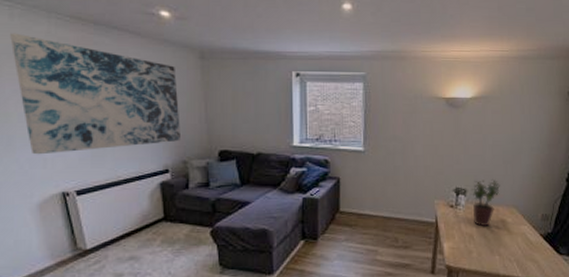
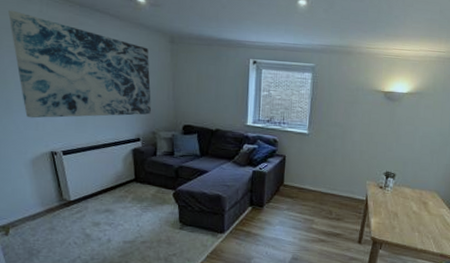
potted plant: present [472,178,501,227] -> none [399,166,426,207]

